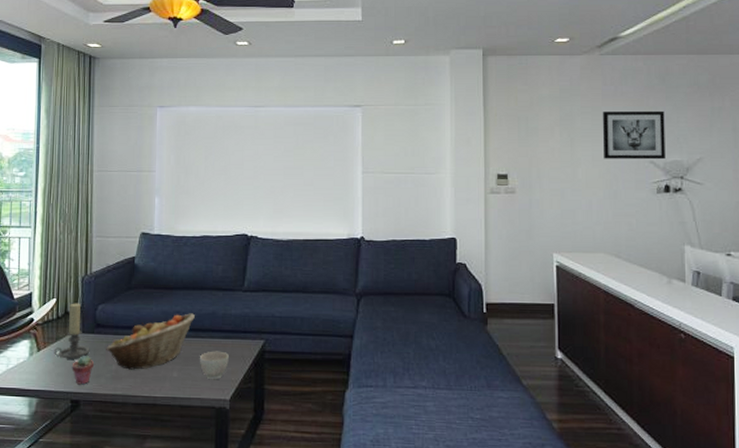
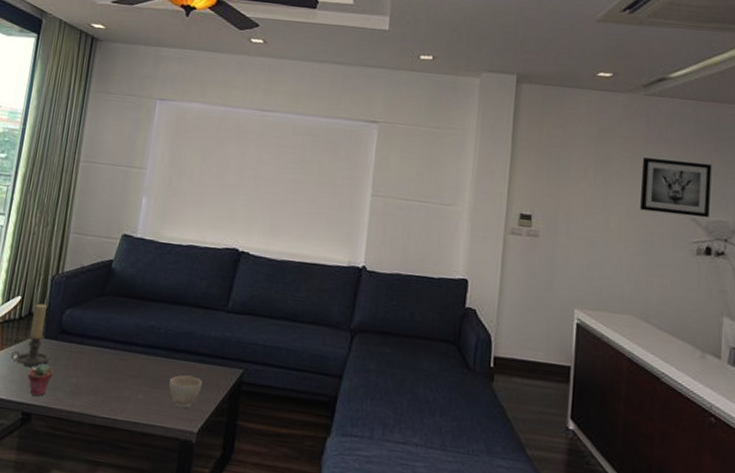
fruit basket: present [106,313,195,370] -> none [68,329,170,387]

